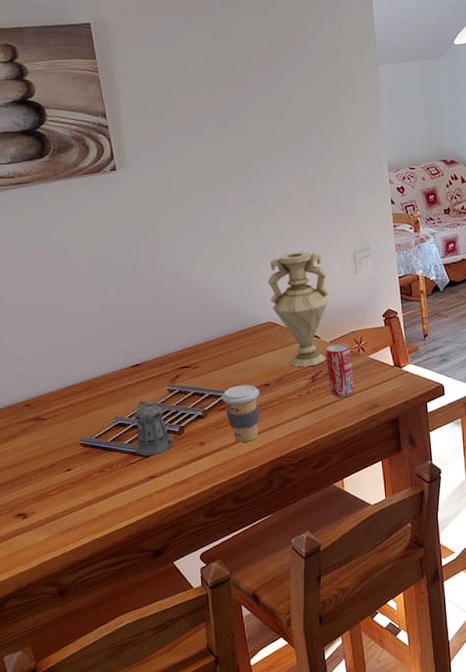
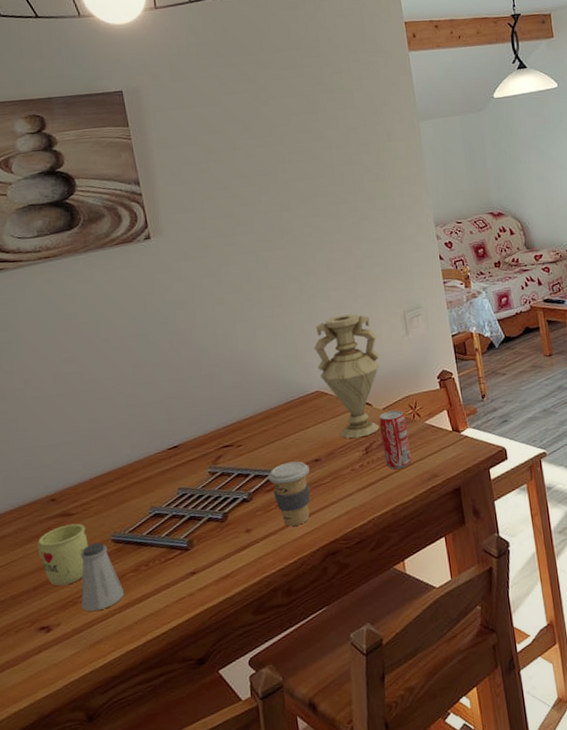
mug: none [13,427,59,480] -> present [37,523,89,586]
saltshaker: none [52,445,91,504] -> present [80,542,125,611]
pepper shaker: present [134,401,174,456] -> none [172,486,217,550]

